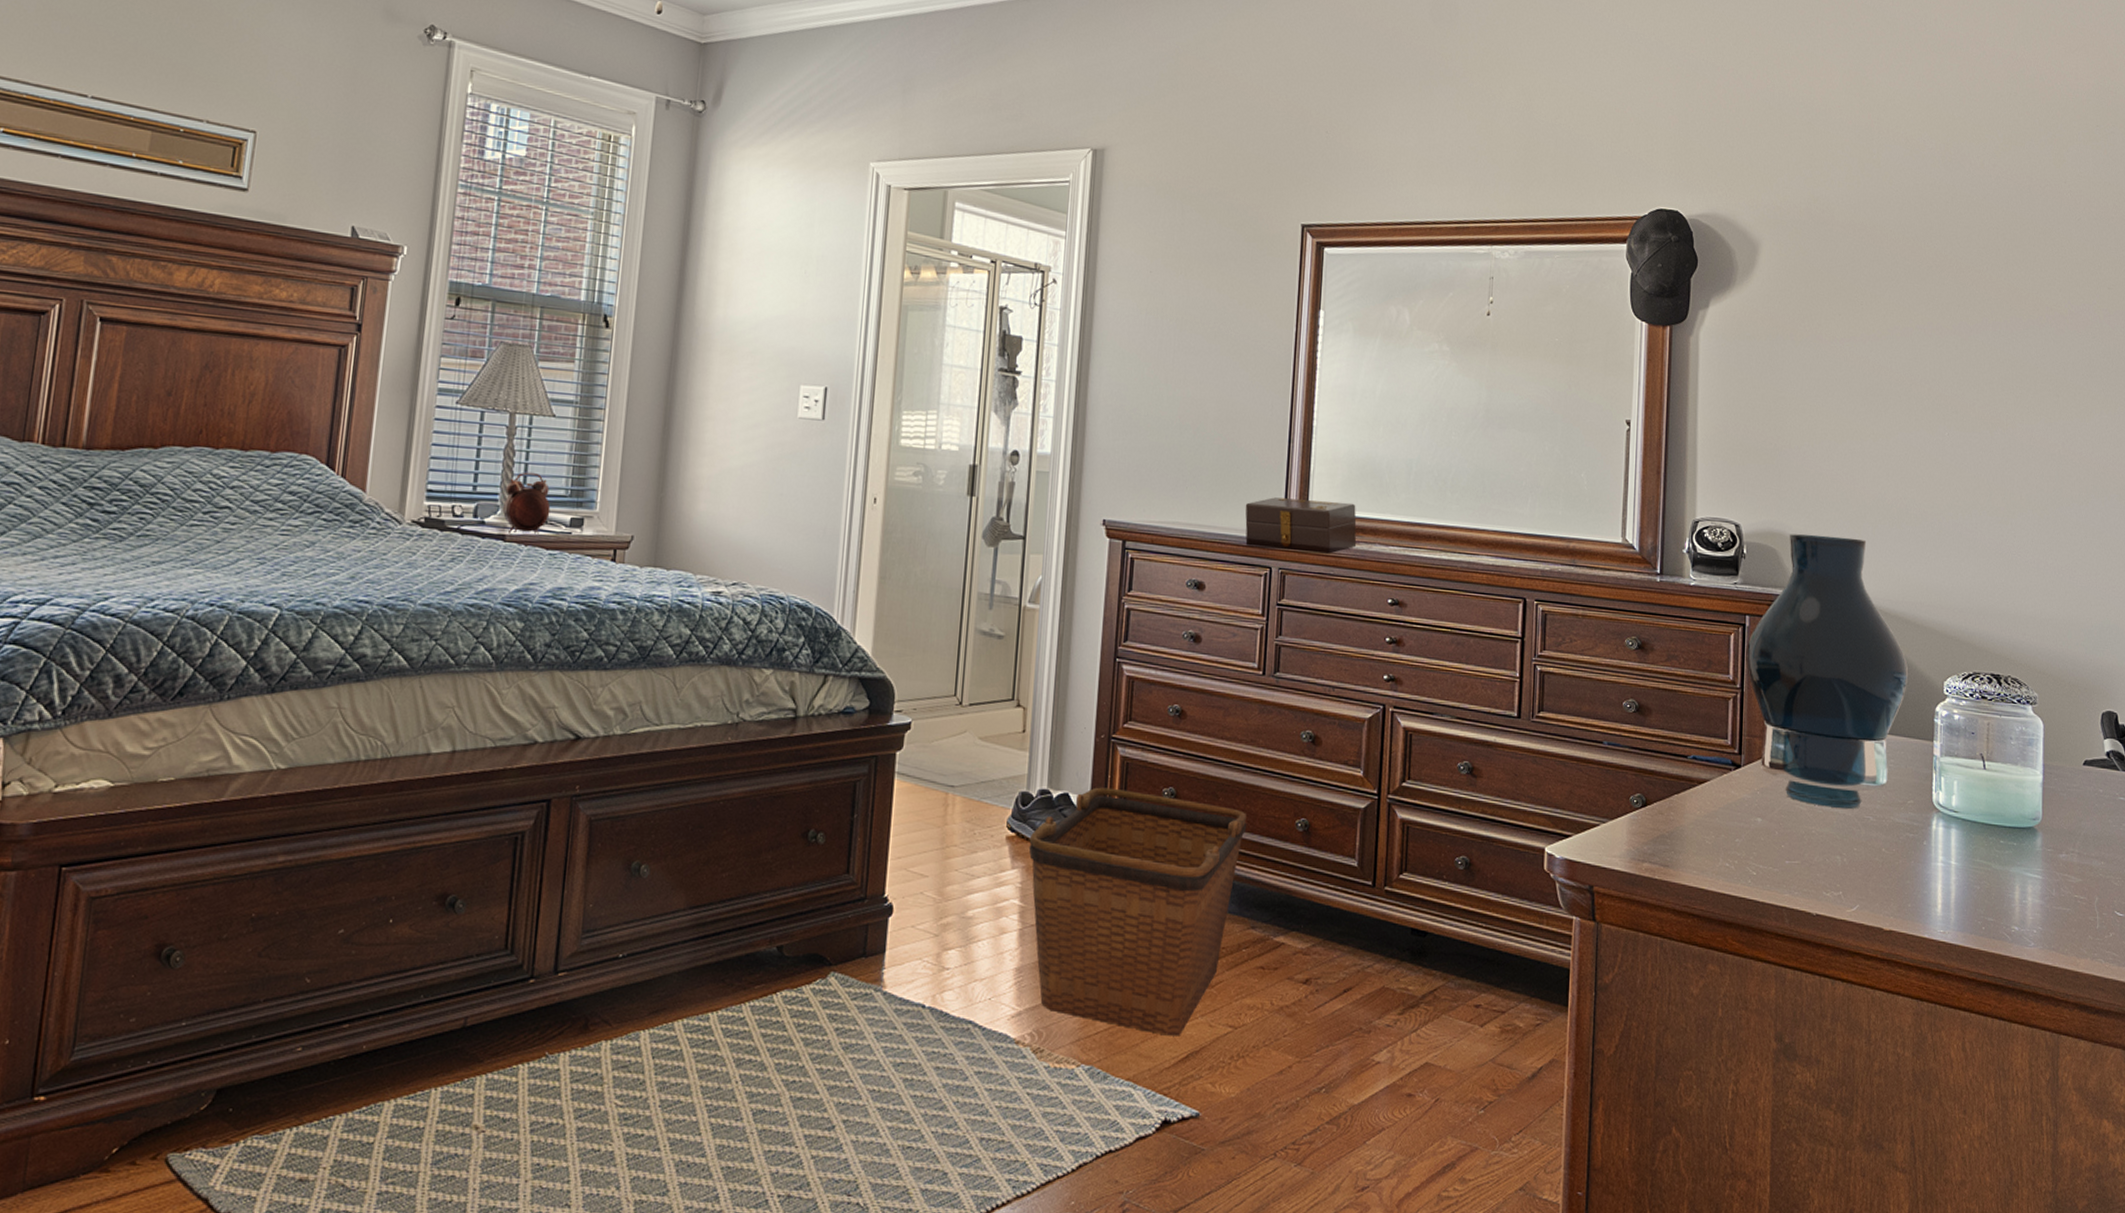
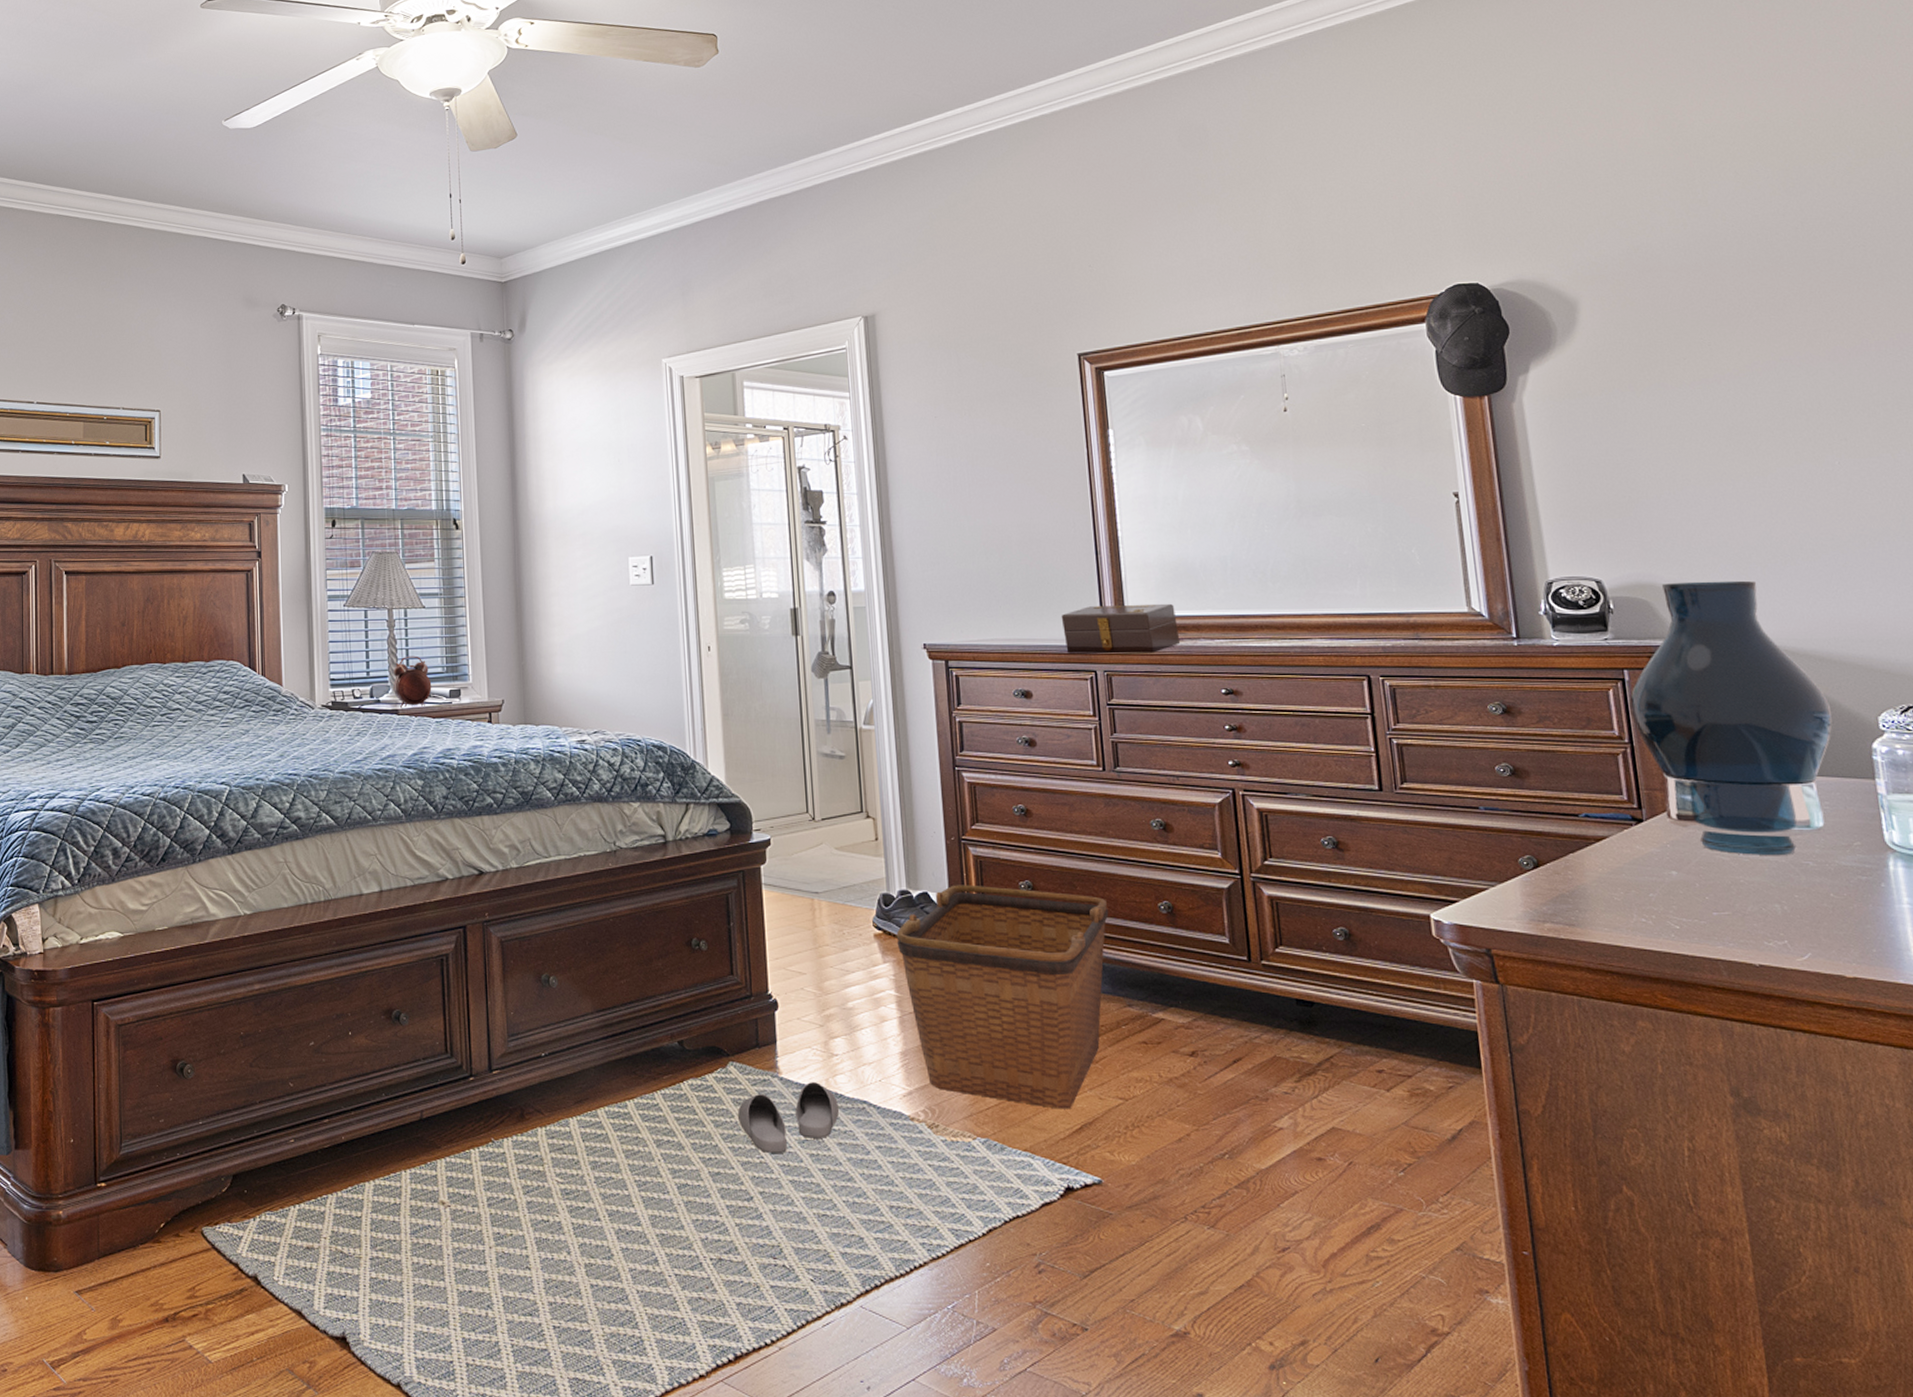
slippers: none [831,997,942,1078] -> present [738,1081,839,1154]

